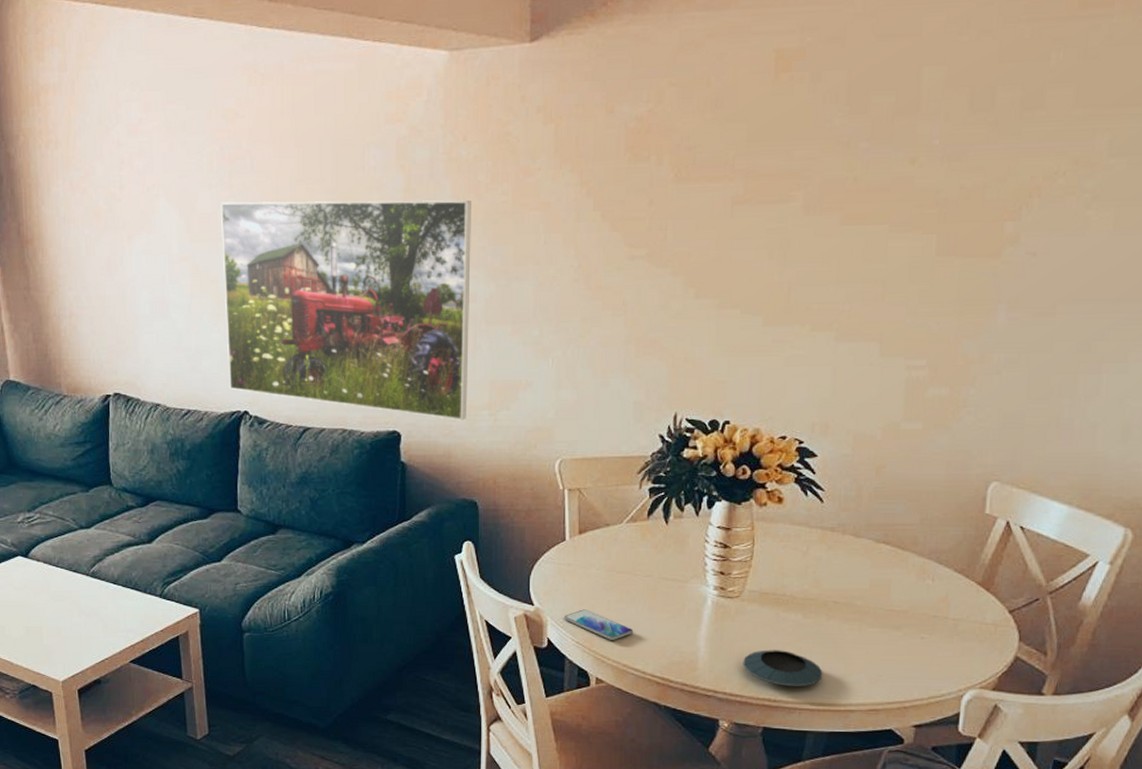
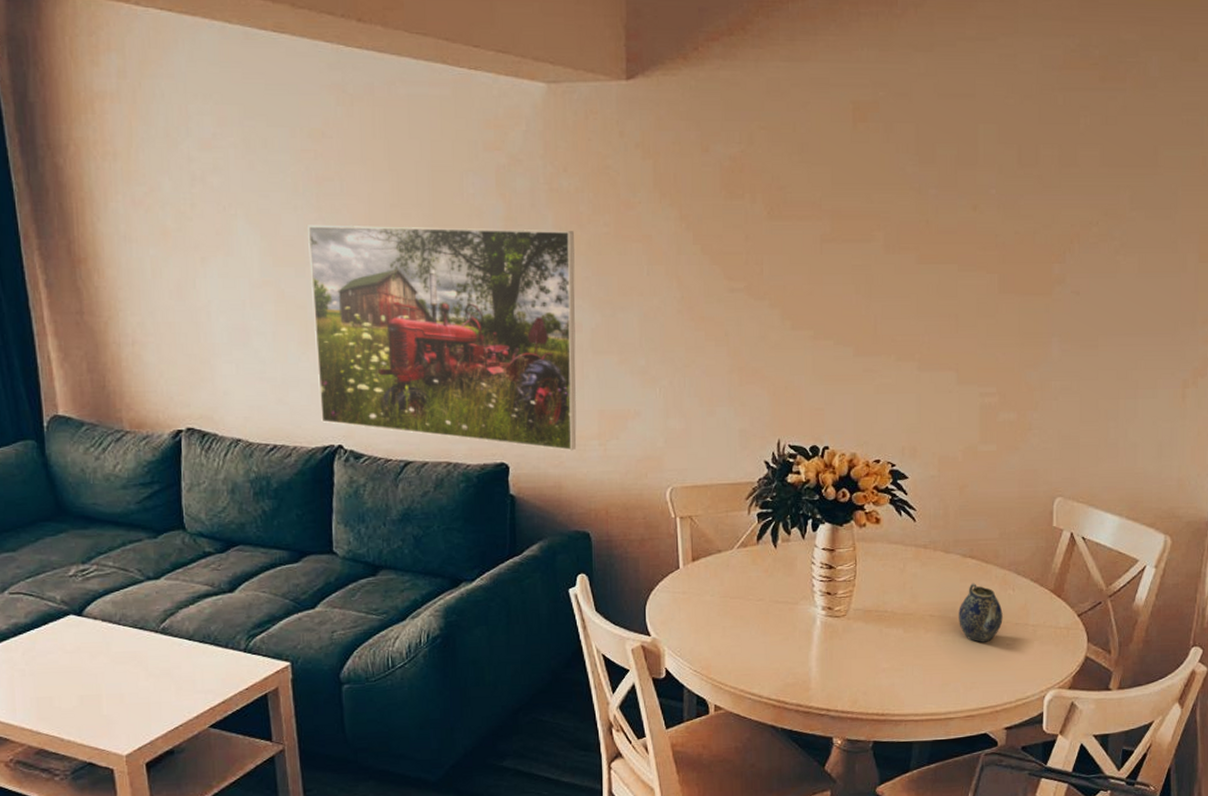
smartphone: present [563,609,634,641] -> none [680,637,749,667]
saucer: present [743,650,823,687] -> none [852,665,924,700]
teapot: none [867,570,919,634] -> present [959,583,1003,642]

